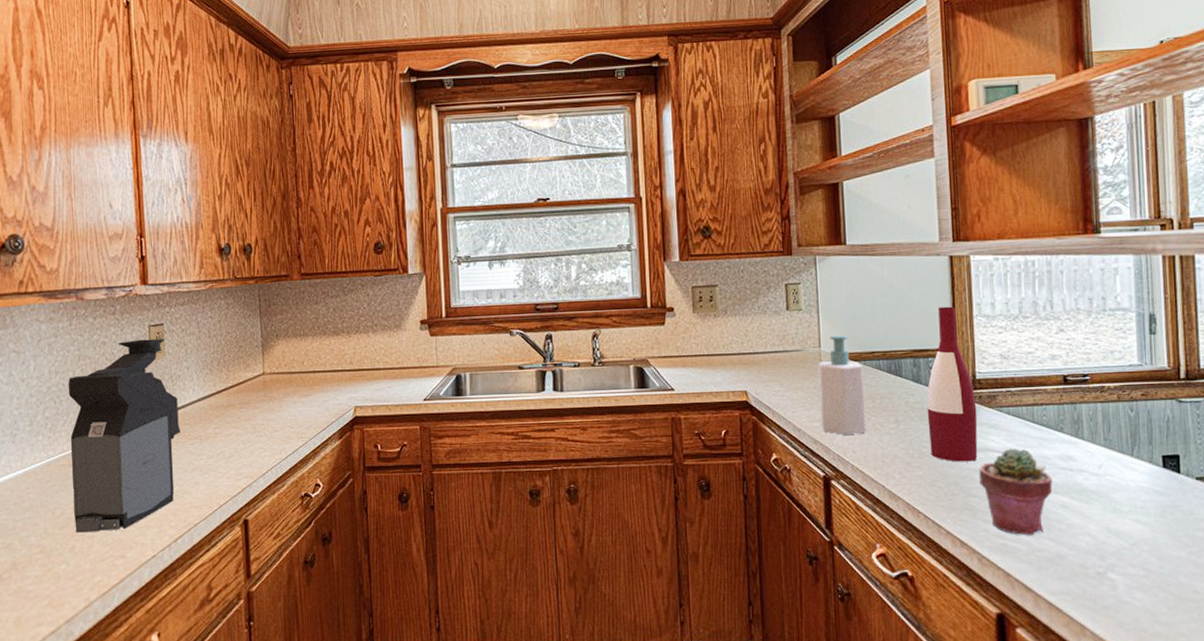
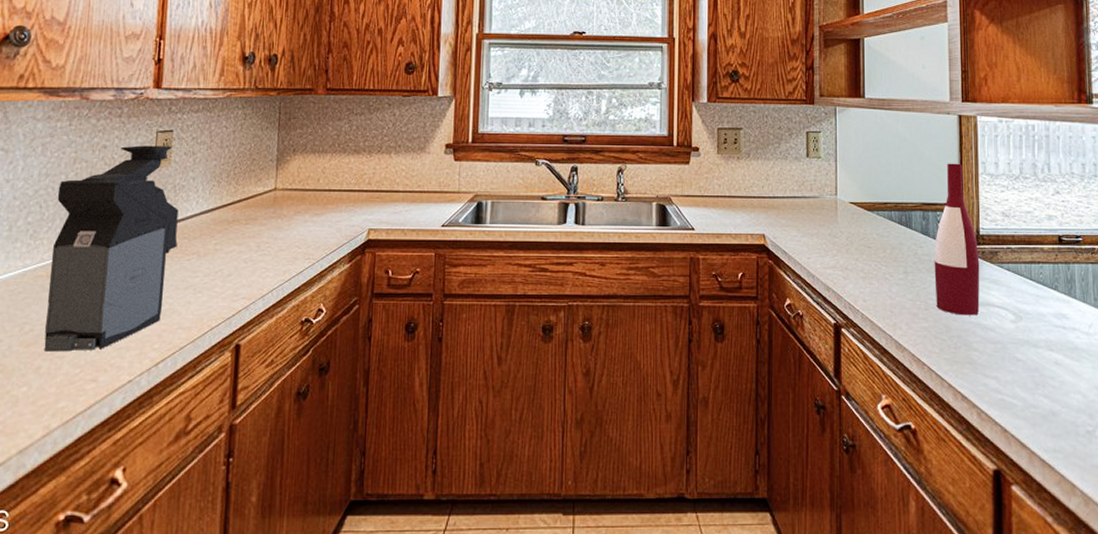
soap bottle: present [818,335,866,435] -> none [833,185,877,283]
potted succulent: present [979,448,1053,536] -> none [980,304,1047,392]

